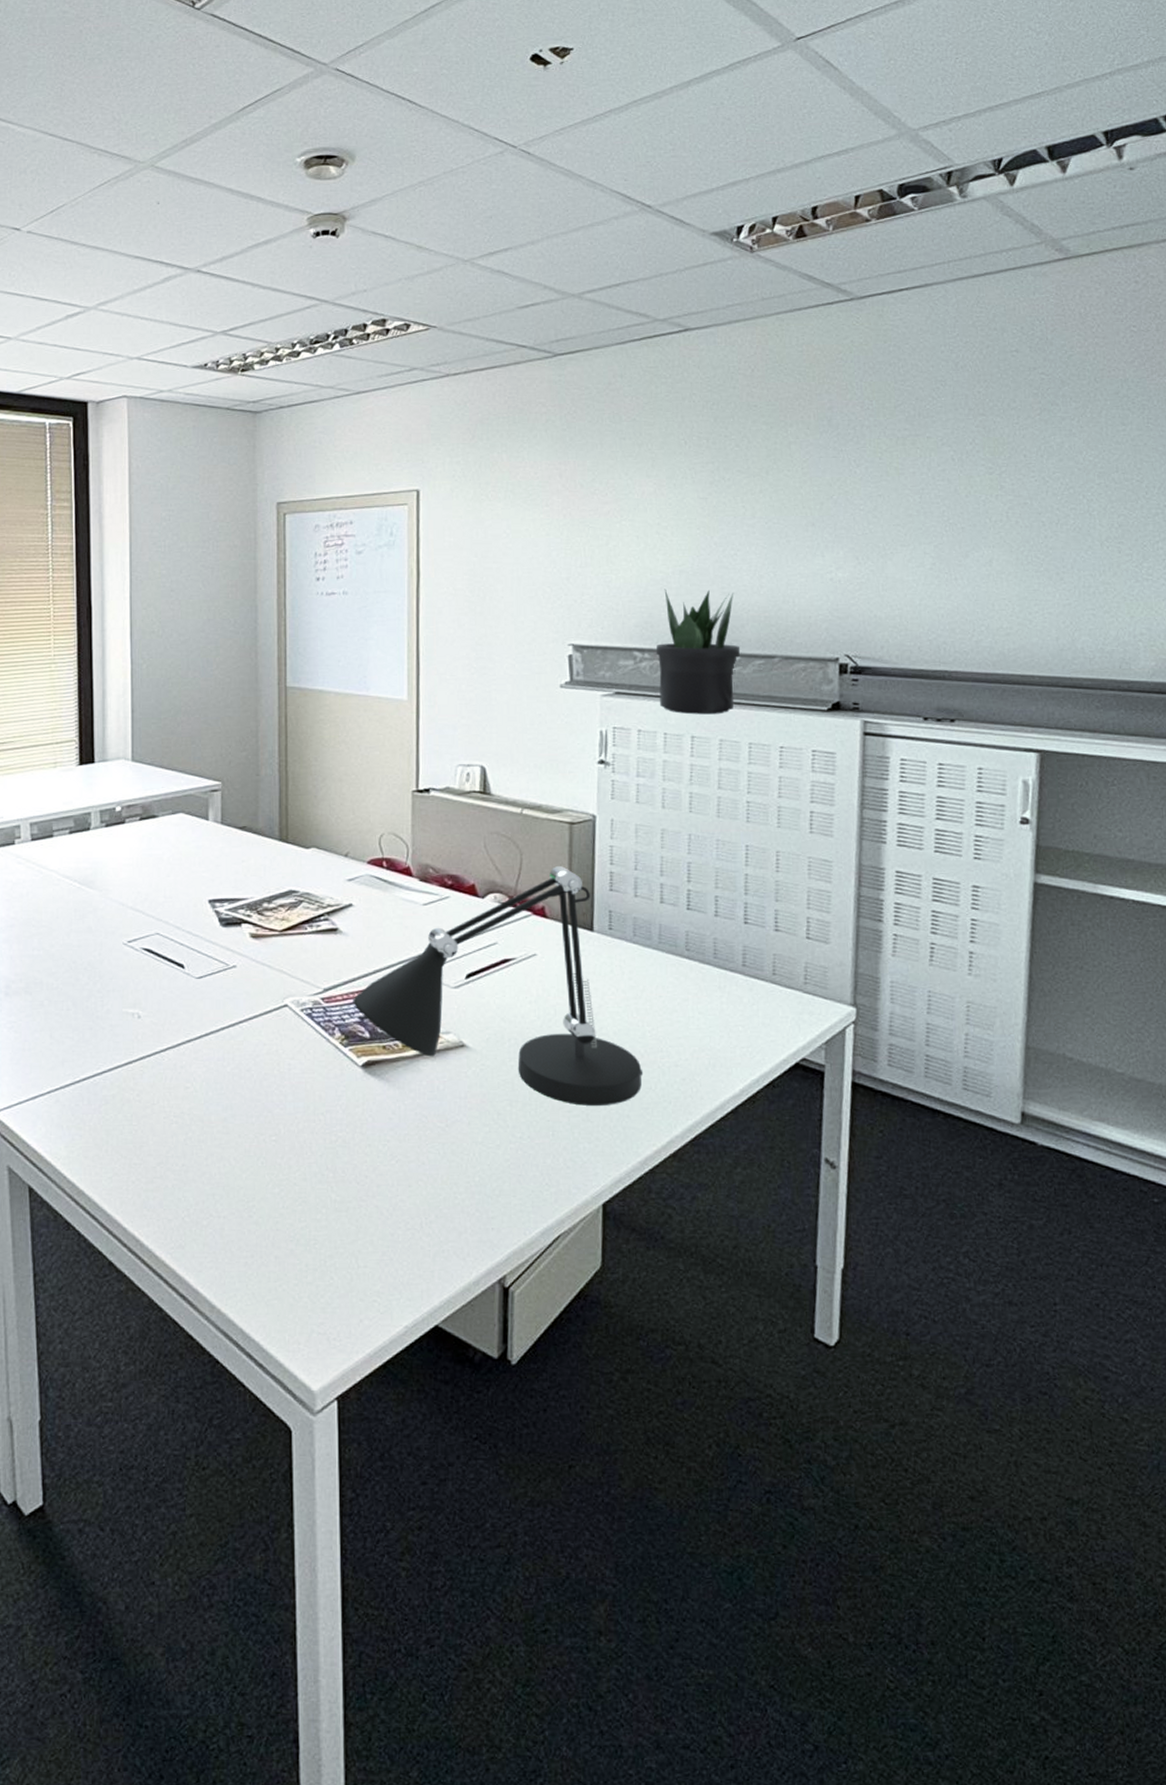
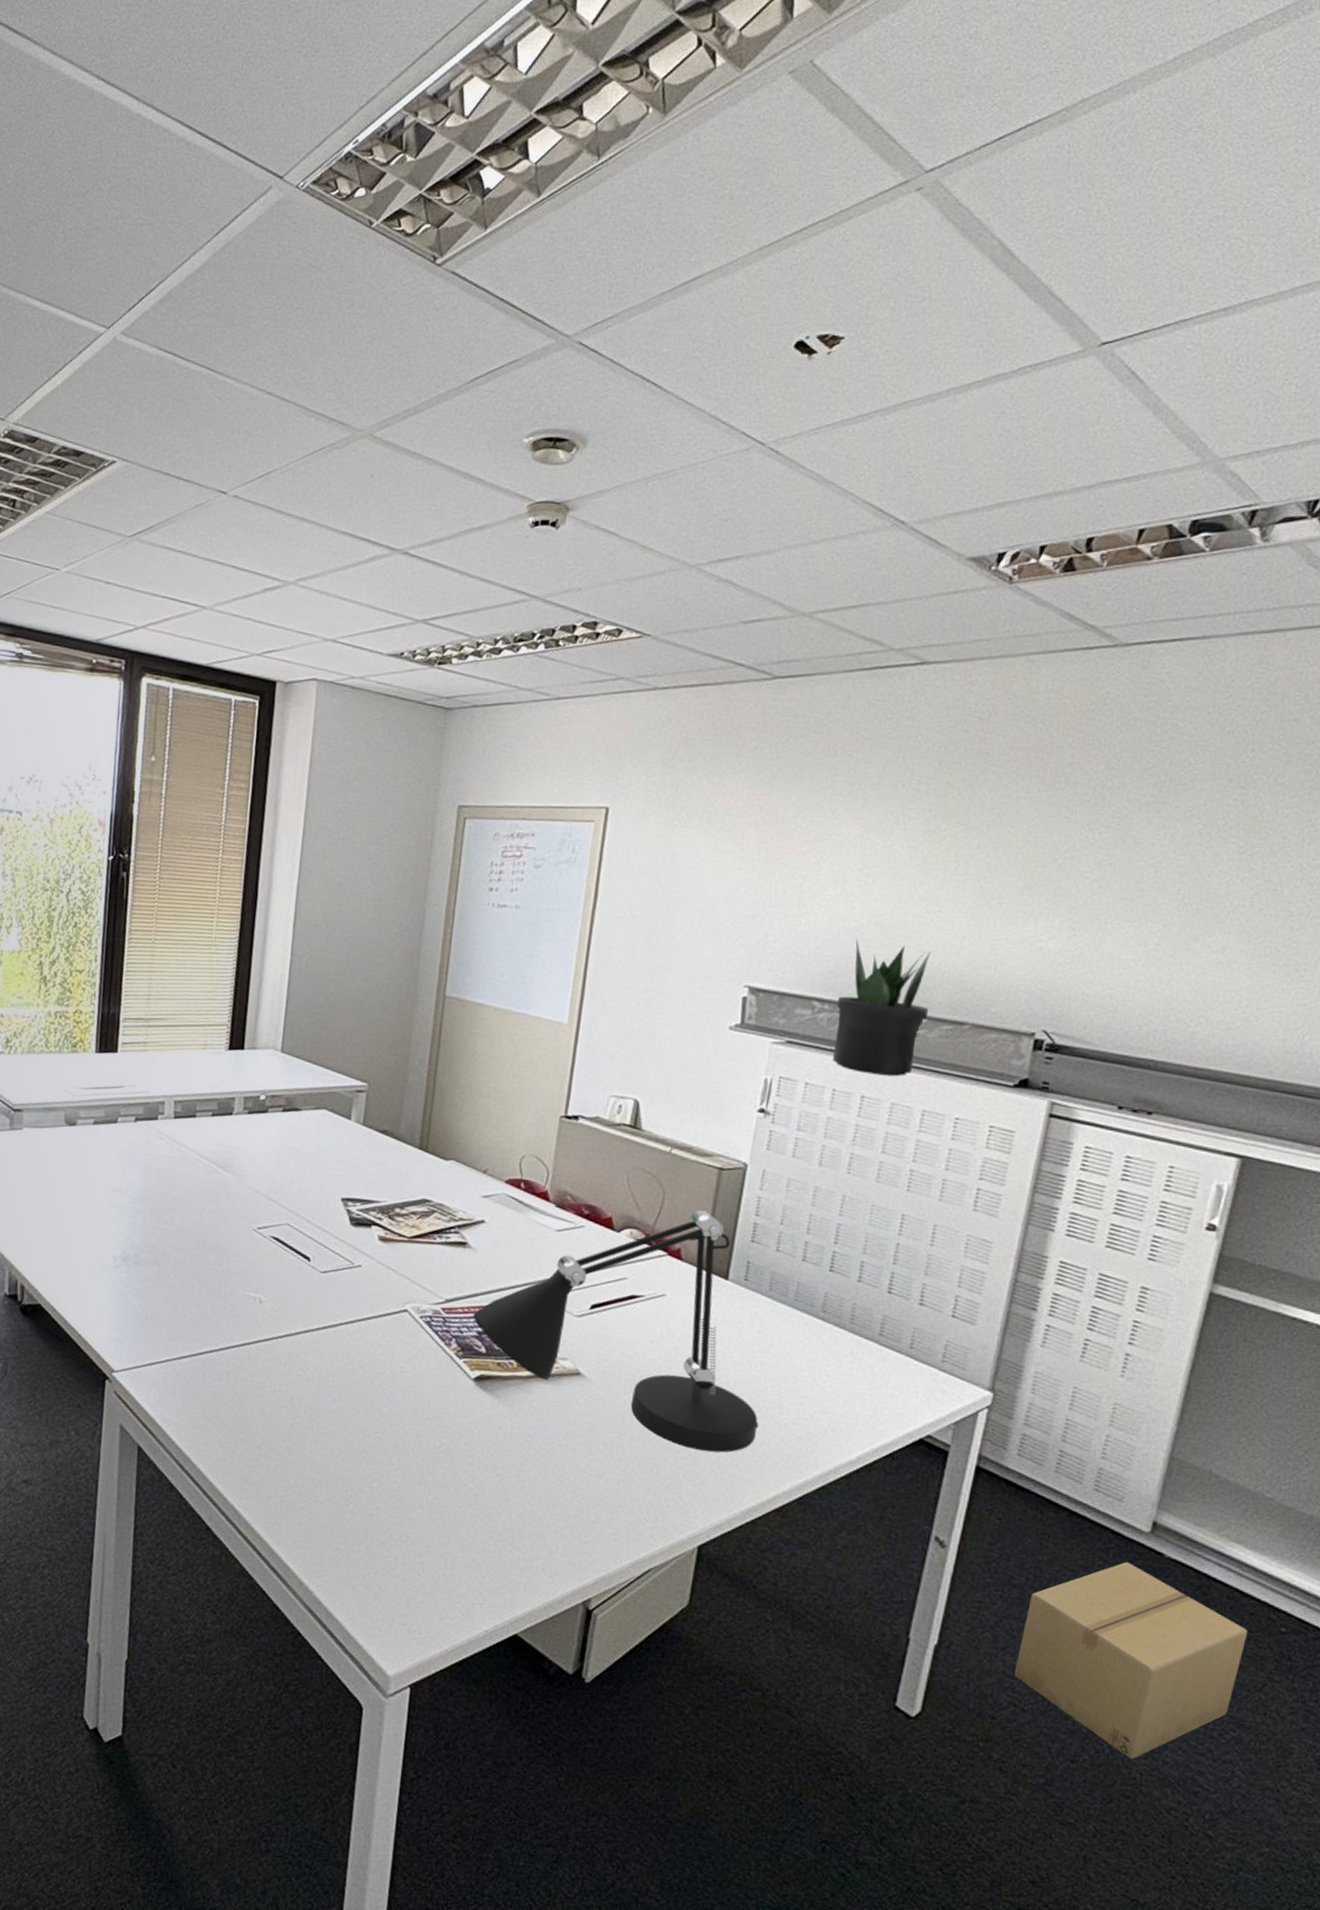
cardboard box: none [919,1155,1125,1354] -> present [1014,1561,1247,1759]

